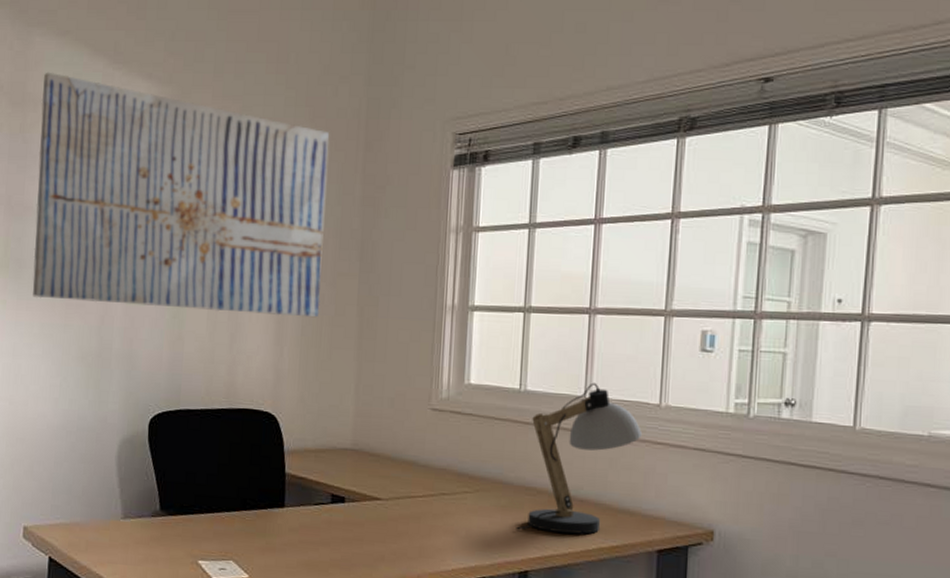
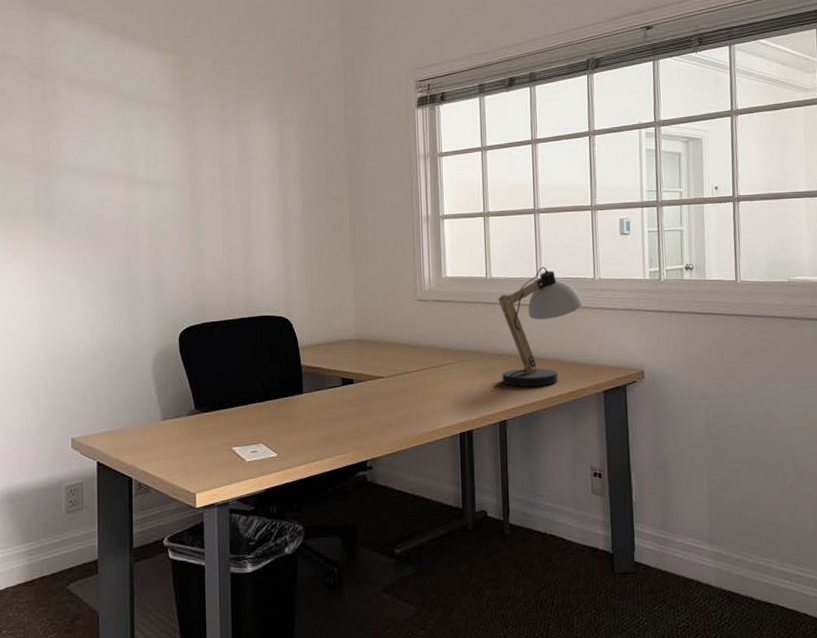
wall art: present [32,72,329,318] -> none [59,48,319,241]

